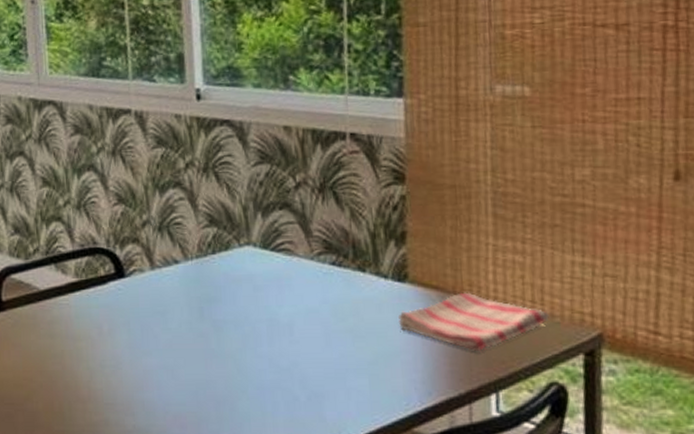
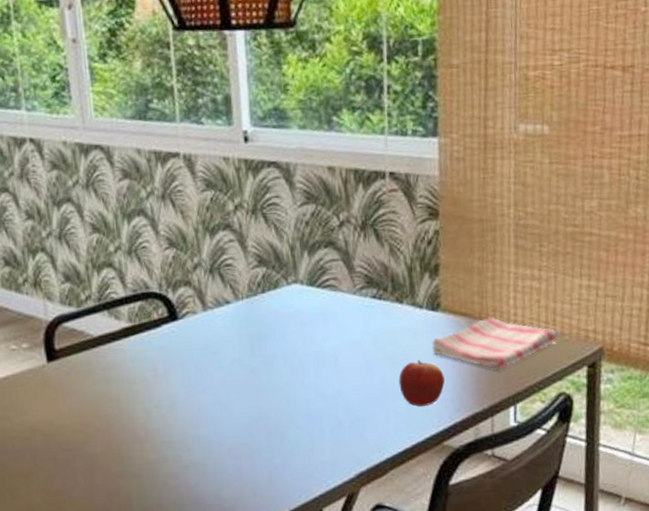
fruit: none [361,334,414,386] -> present [398,359,445,407]

